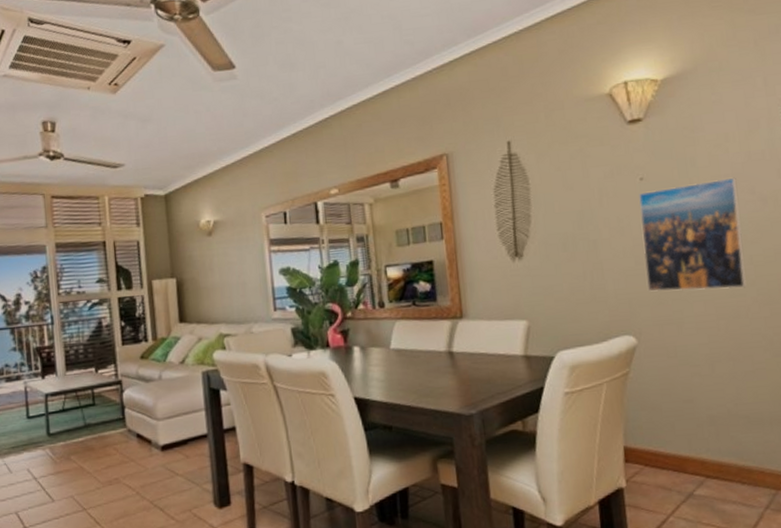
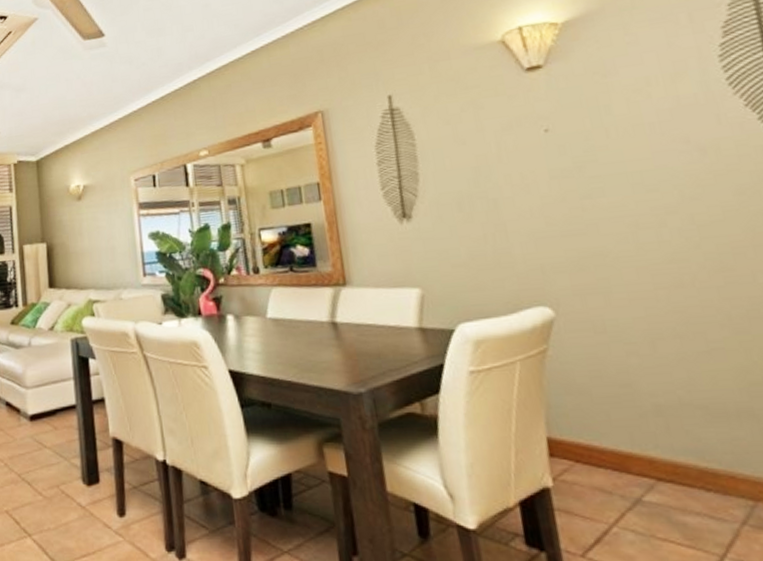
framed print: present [639,177,747,292] -> none [544,125,690,257]

